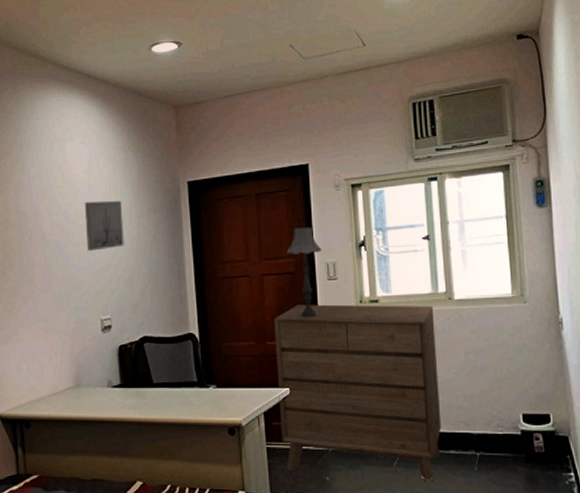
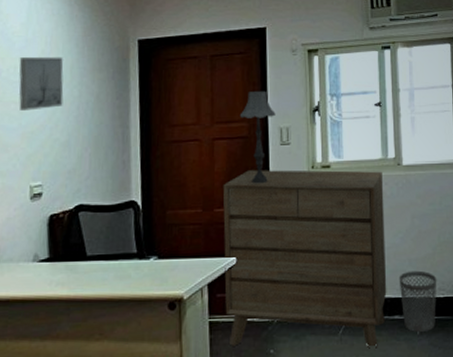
wastebasket: none [453,406,495,468] -> present [399,270,437,332]

